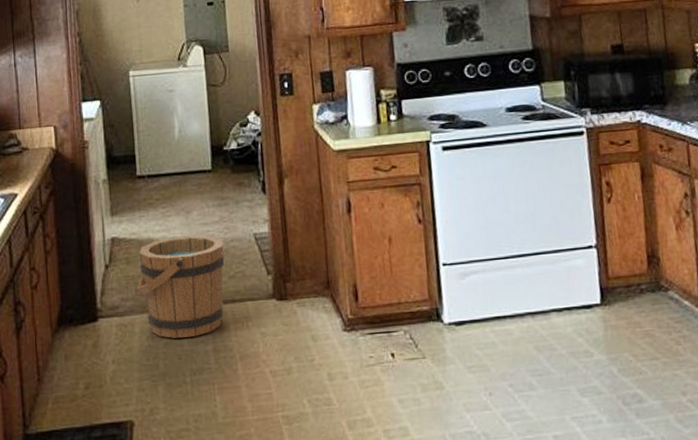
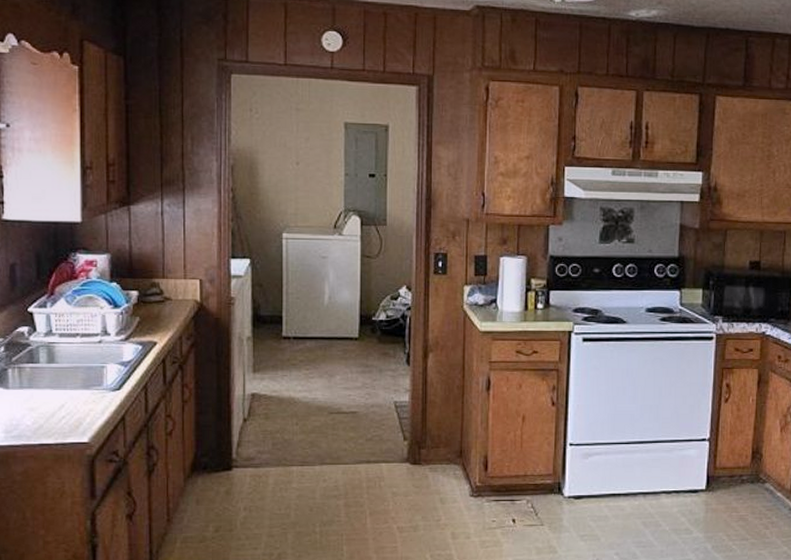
bucket: present [136,235,225,339] -> none [274,397,363,491]

